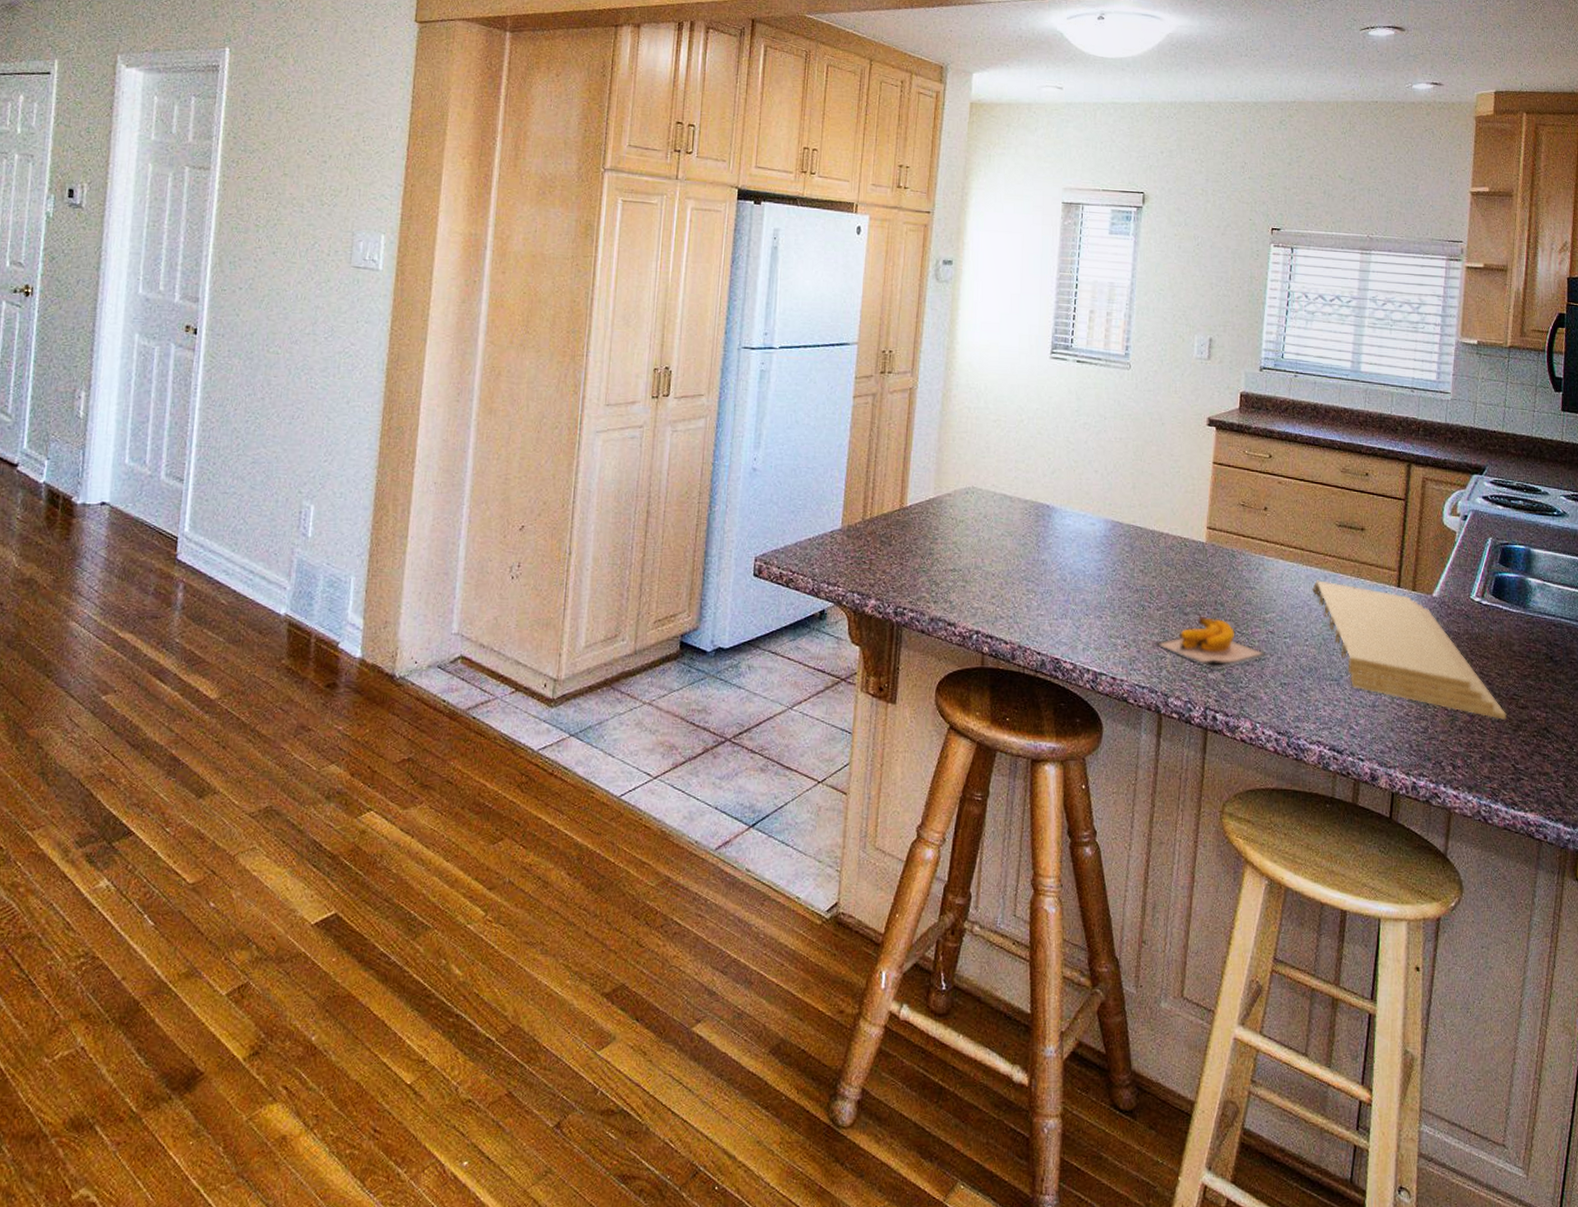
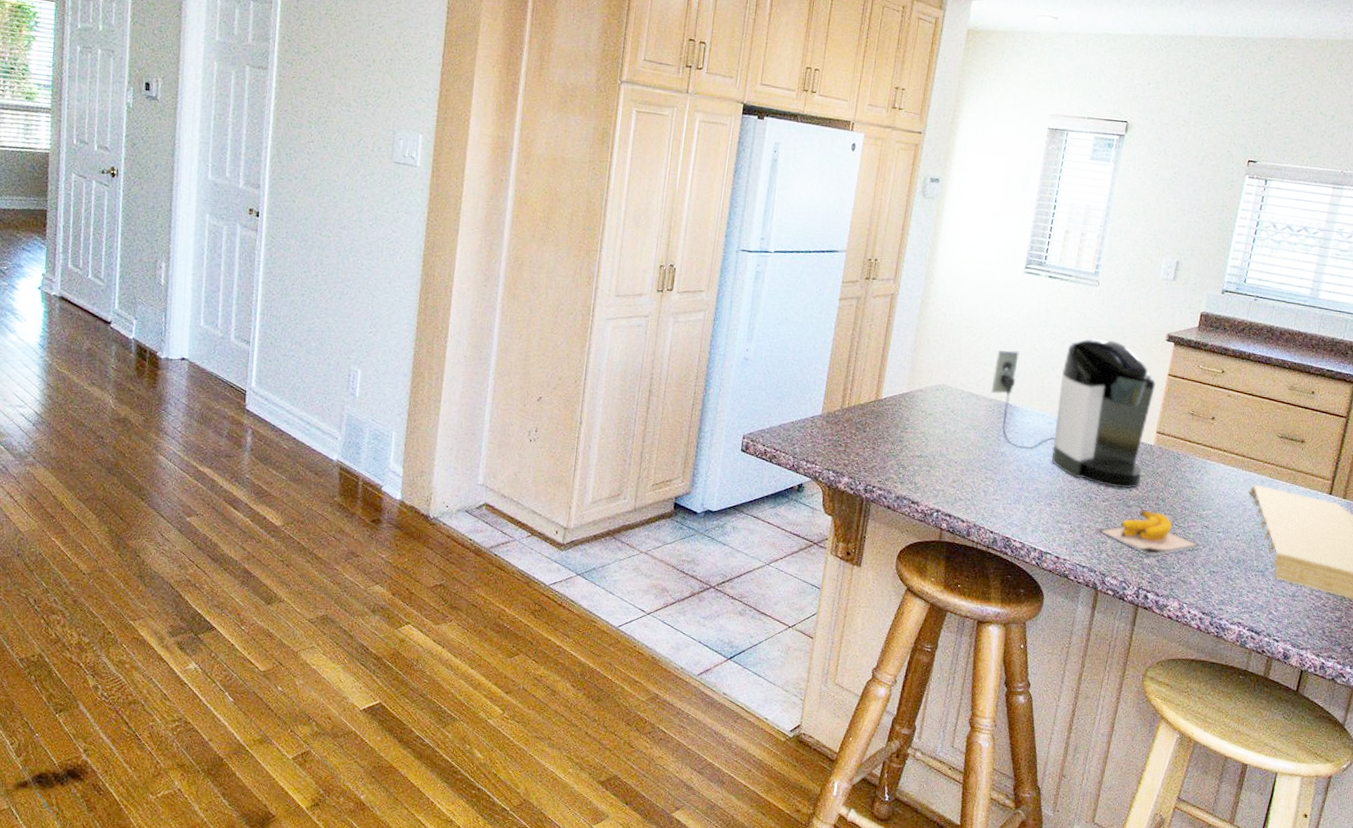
coffee maker: none [1025,426,1201,593] -> present [991,338,1156,488]

